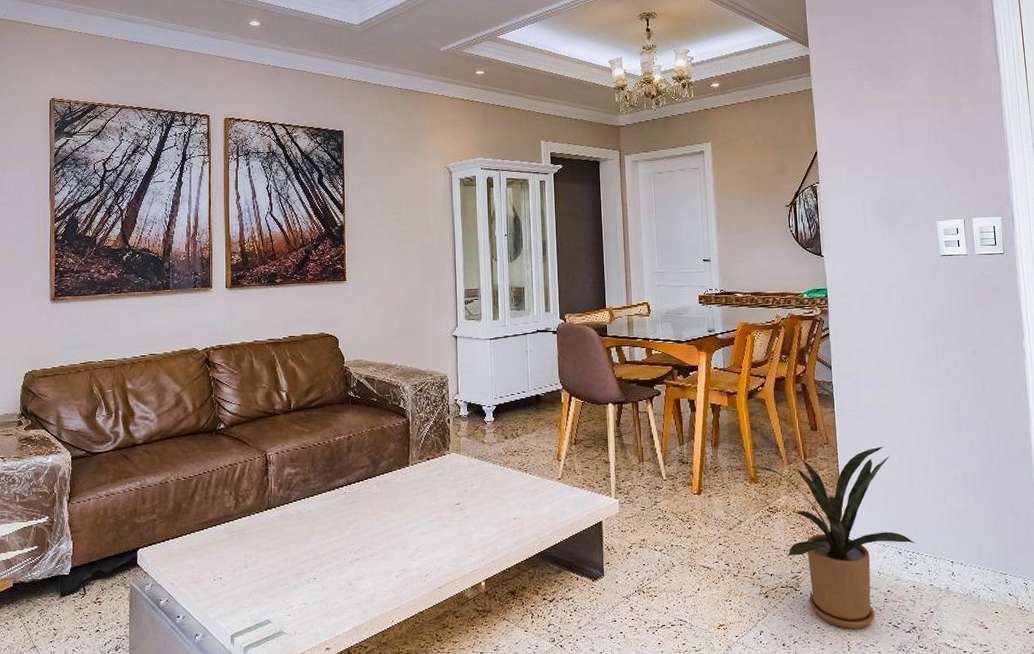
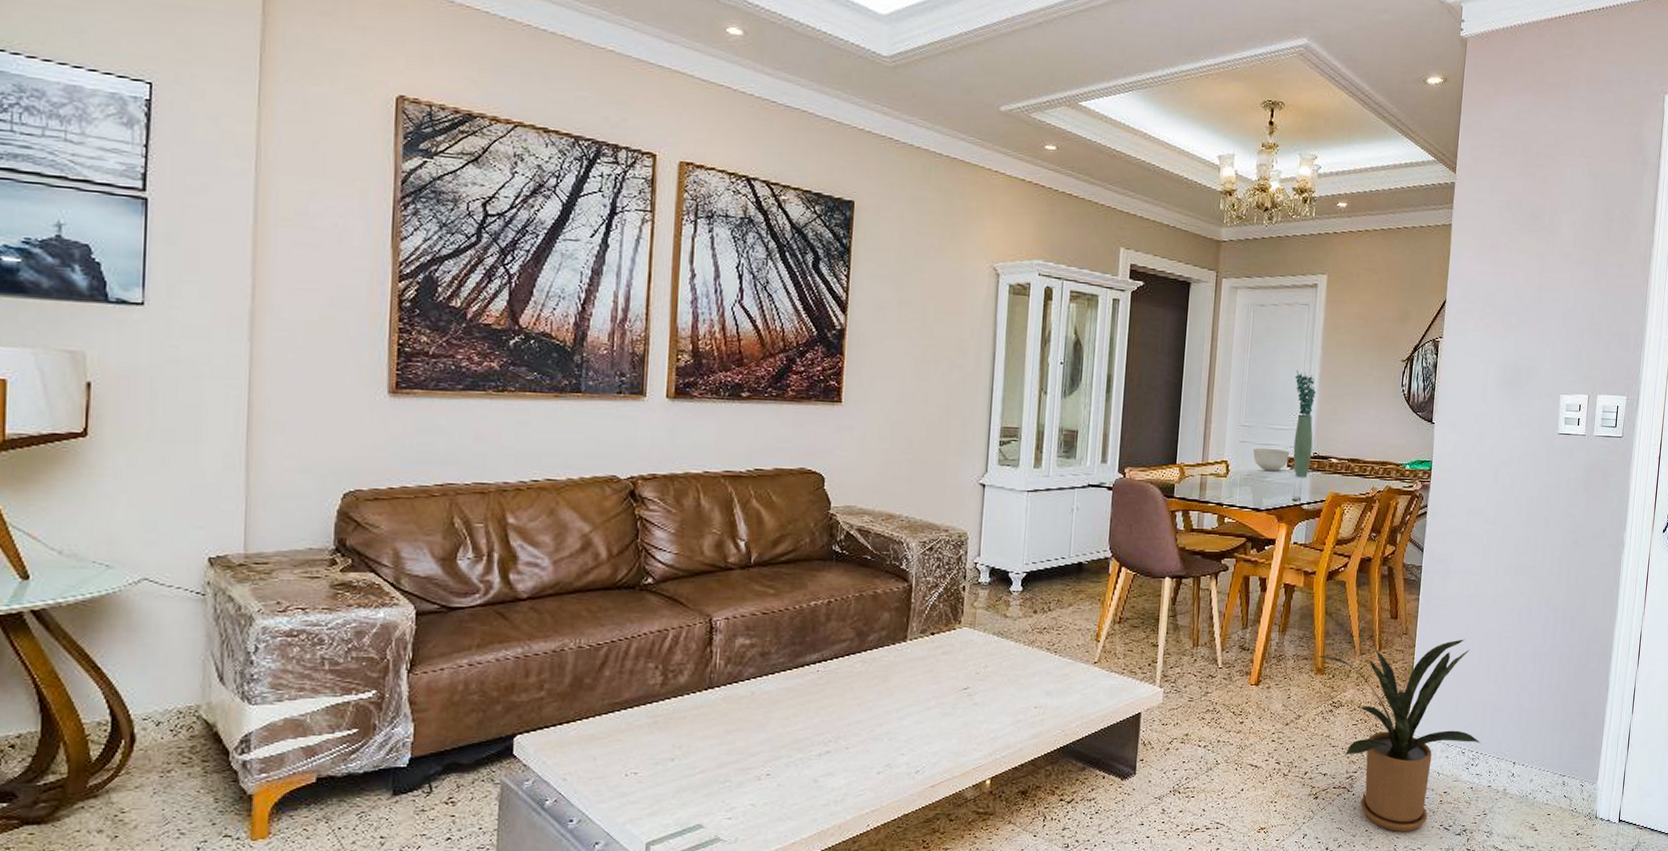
bowl: none [669,289,700,309] -> present [1253,448,1289,472]
vase: none [695,222,719,312] -> present [1293,370,1317,478]

